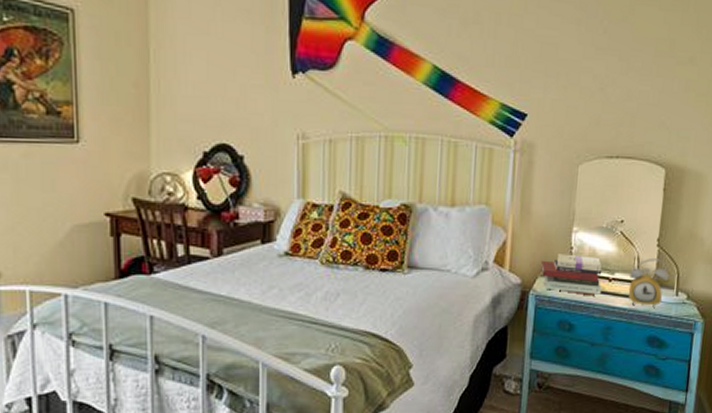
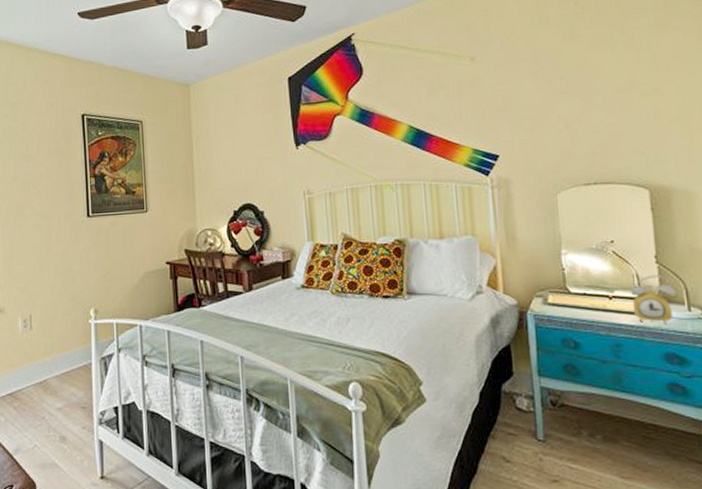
books: present [541,254,602,296] -> none [534,275,604,314]

